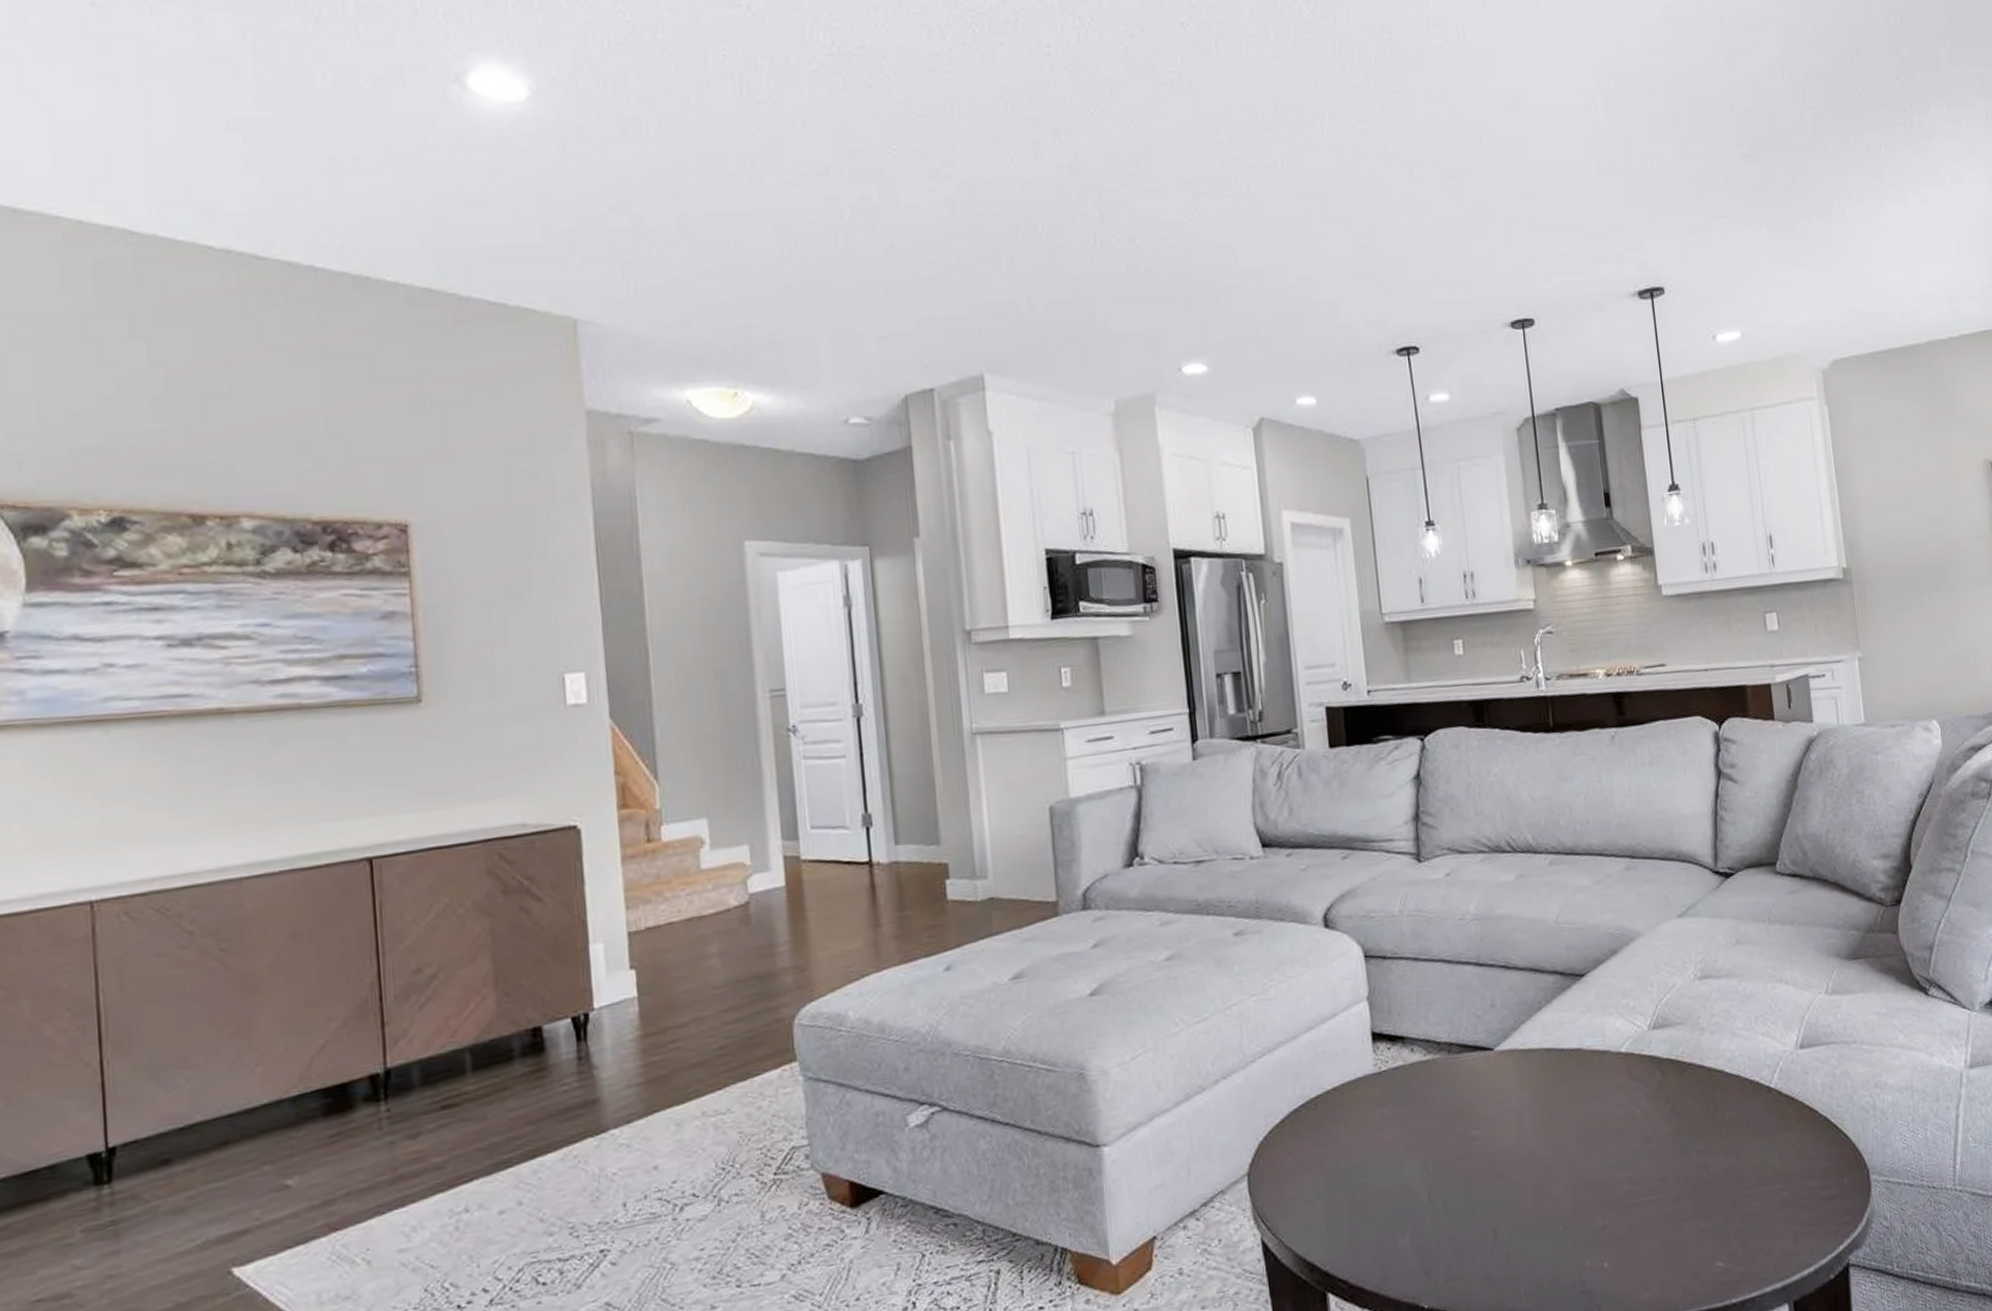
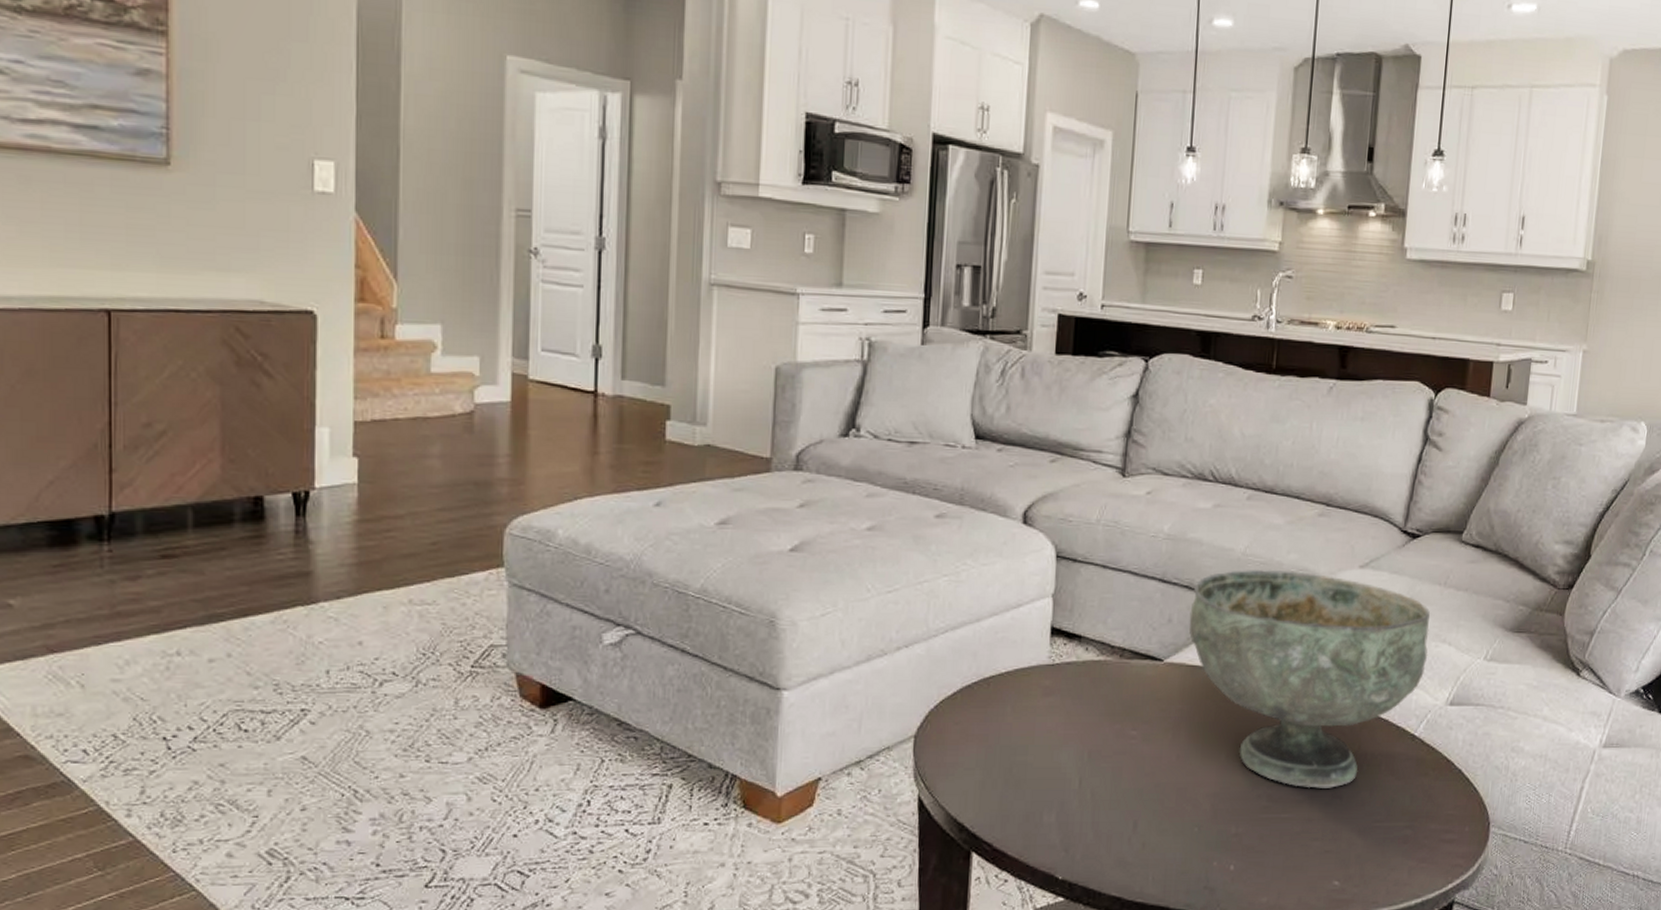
decorative bowl: none [1510,930,1767,1164] -> present [1188,569,1430,788]

